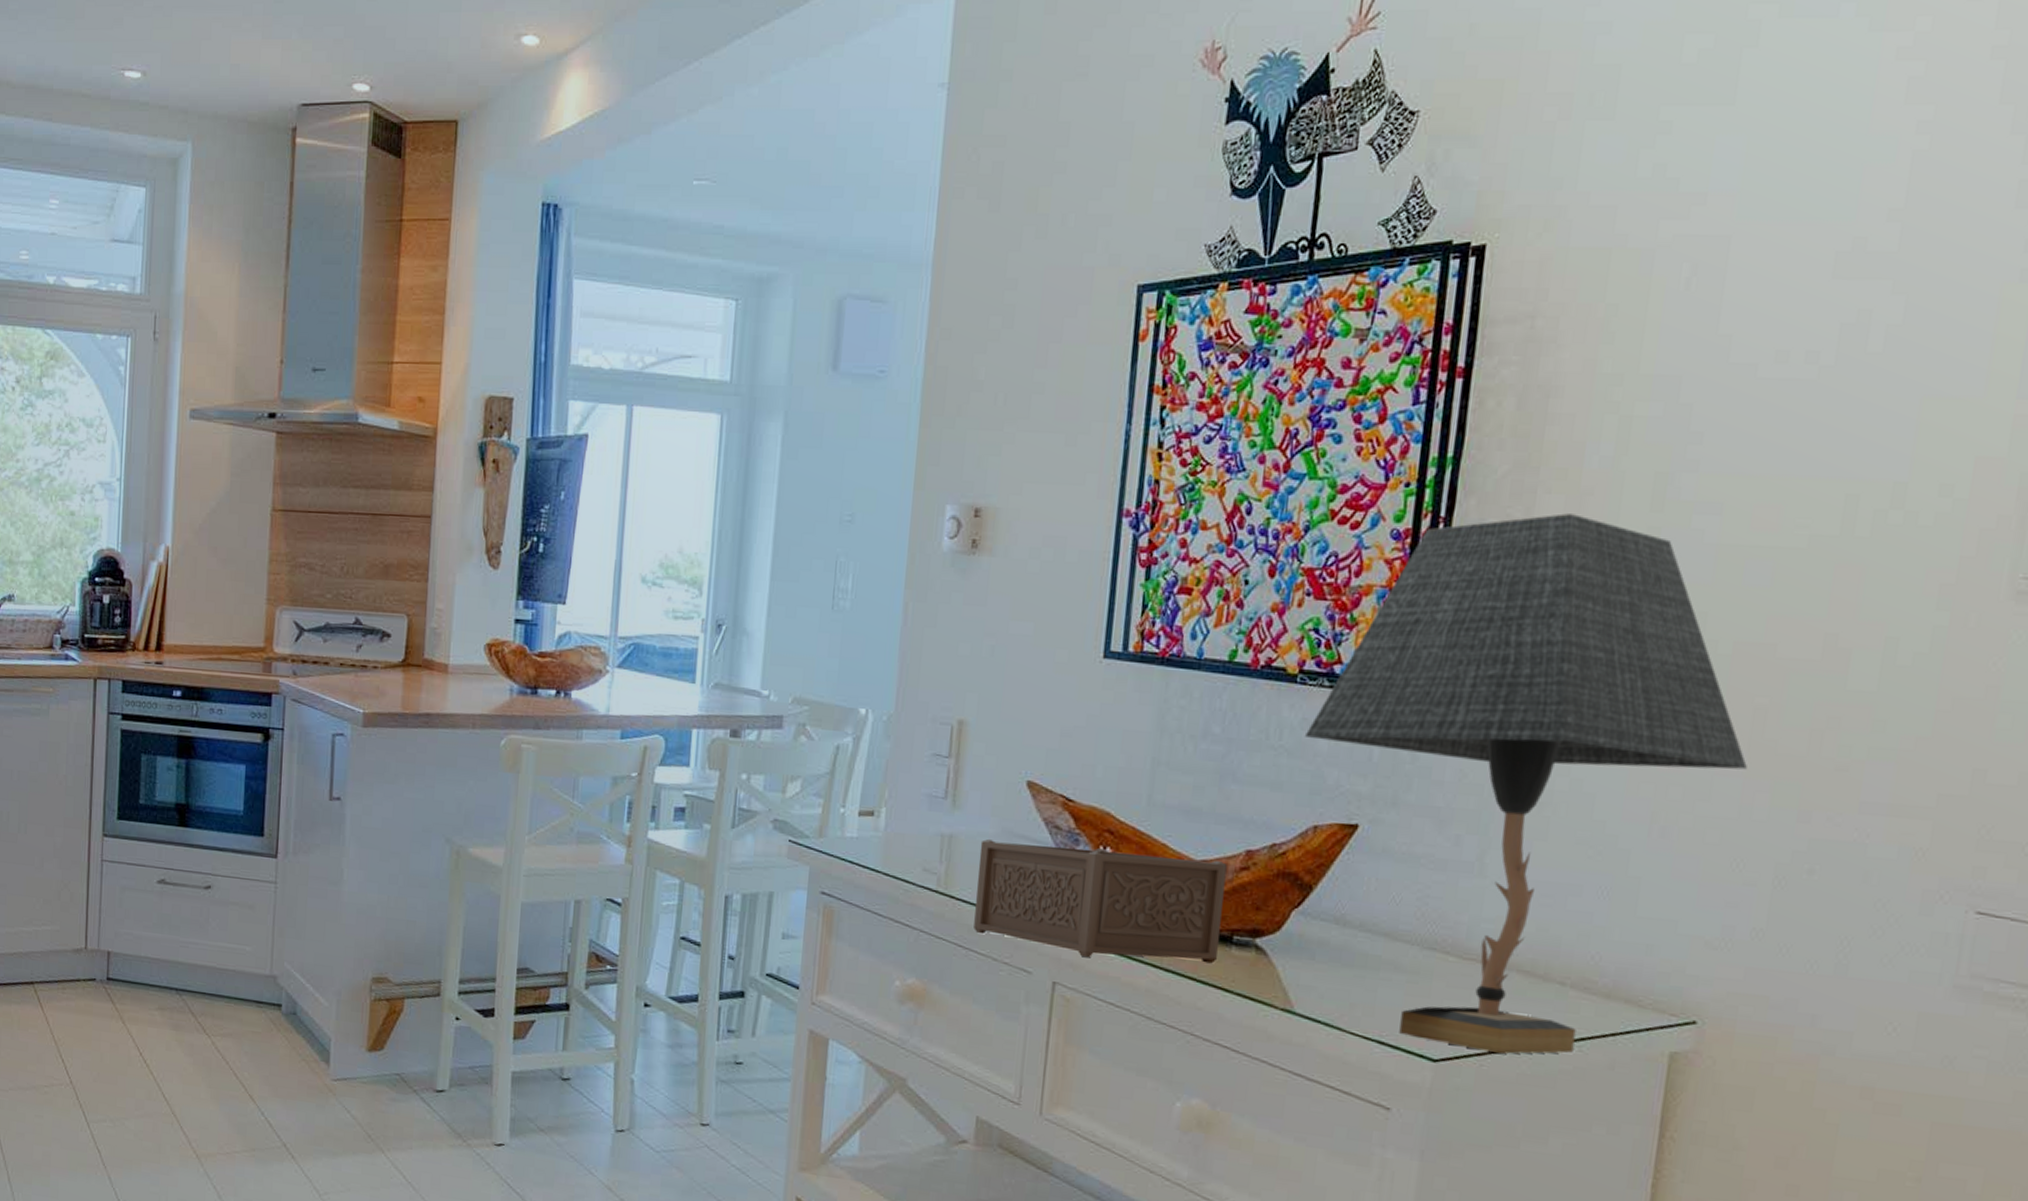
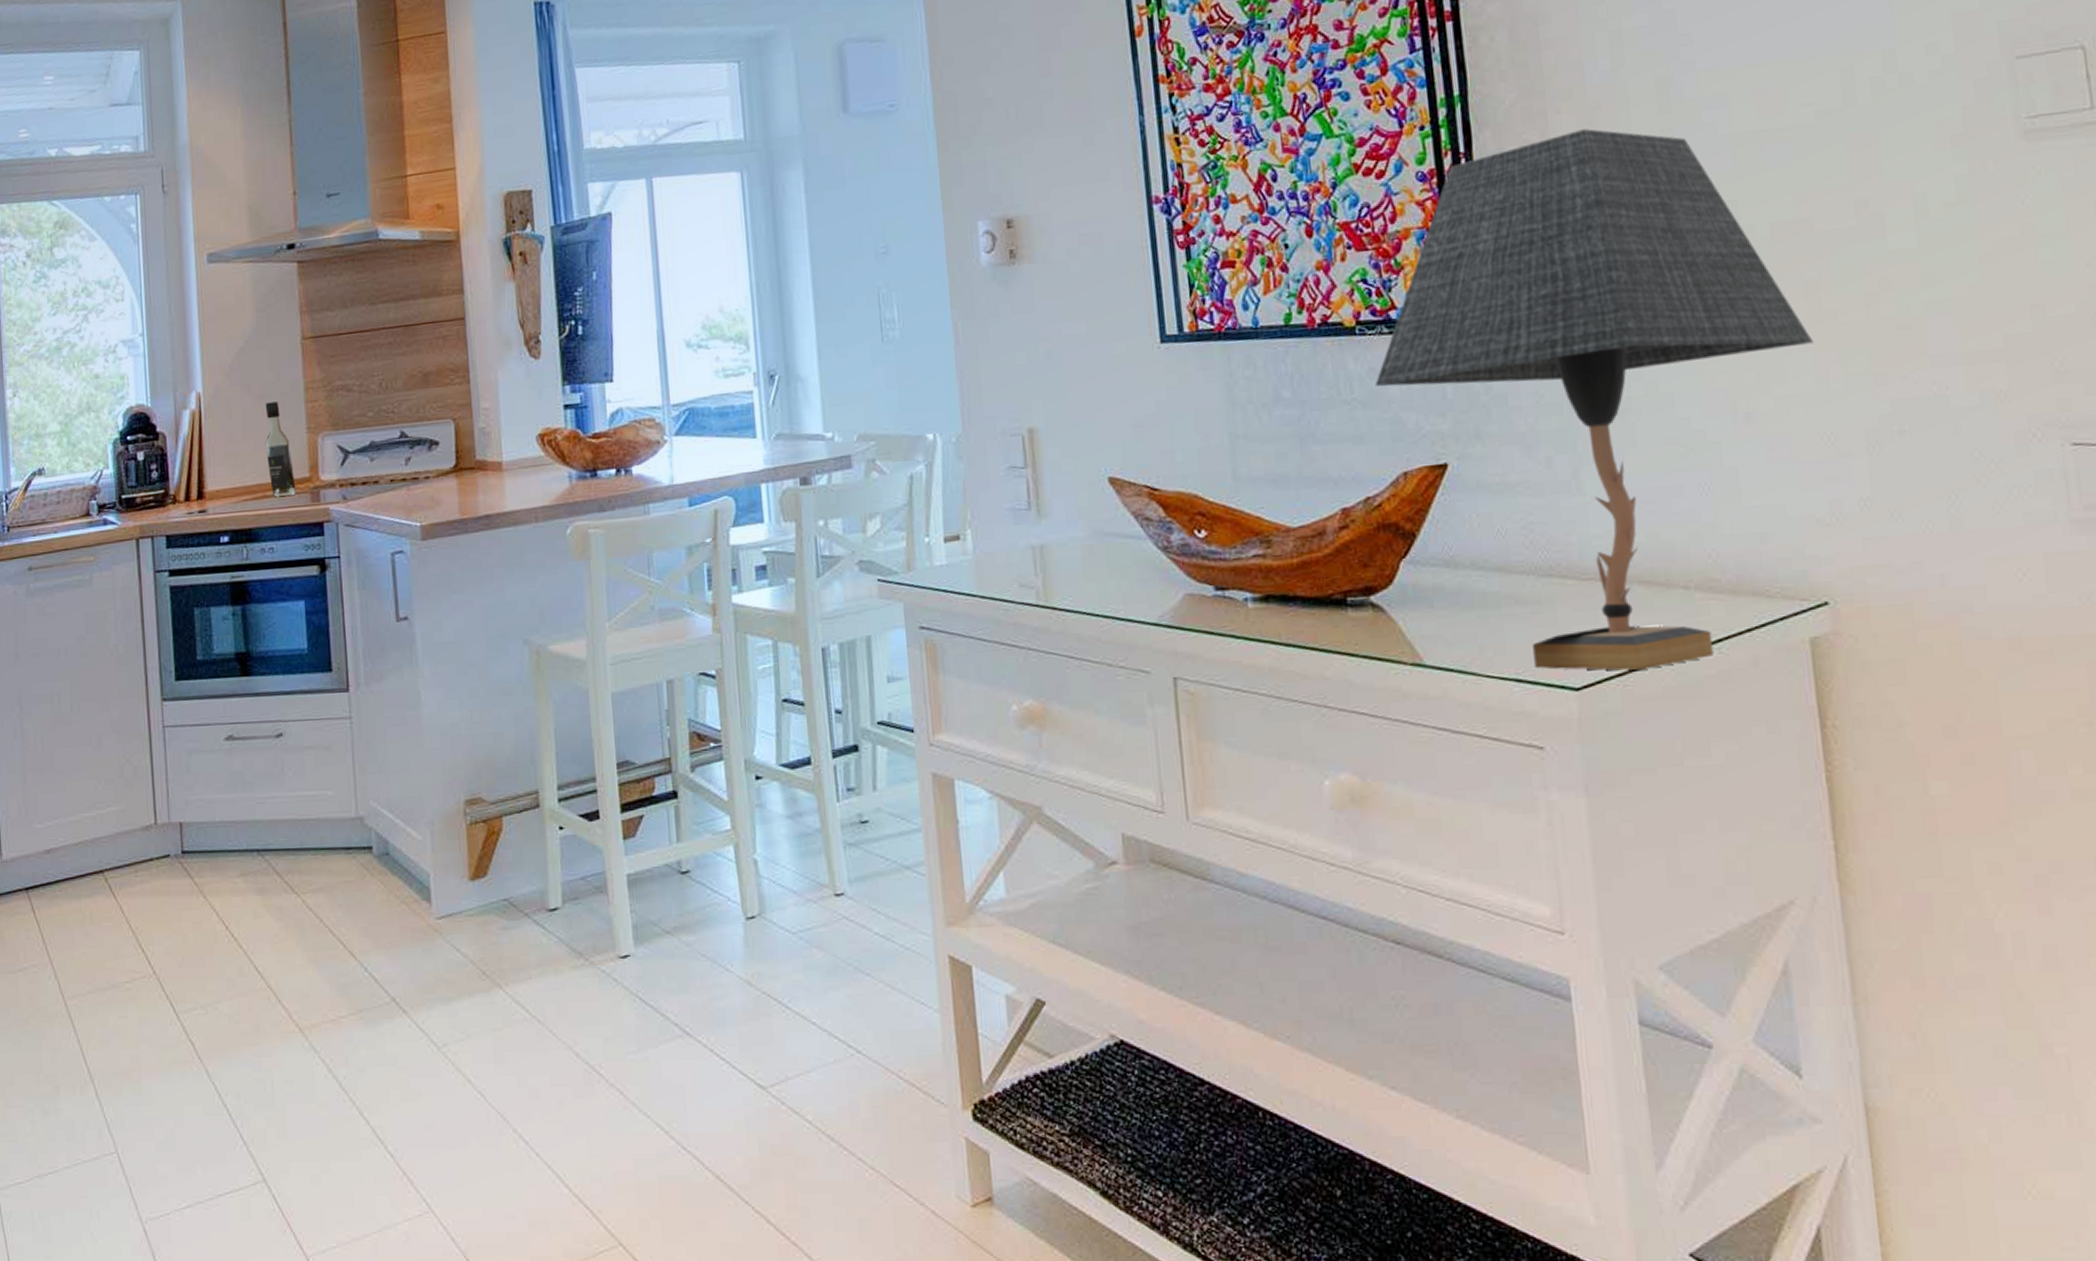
bottle: none [225,567,250,663] -> present [265,401,296,498]
decorative box: present [974,839,1227,964] -> none [1073,523,1335,647]

